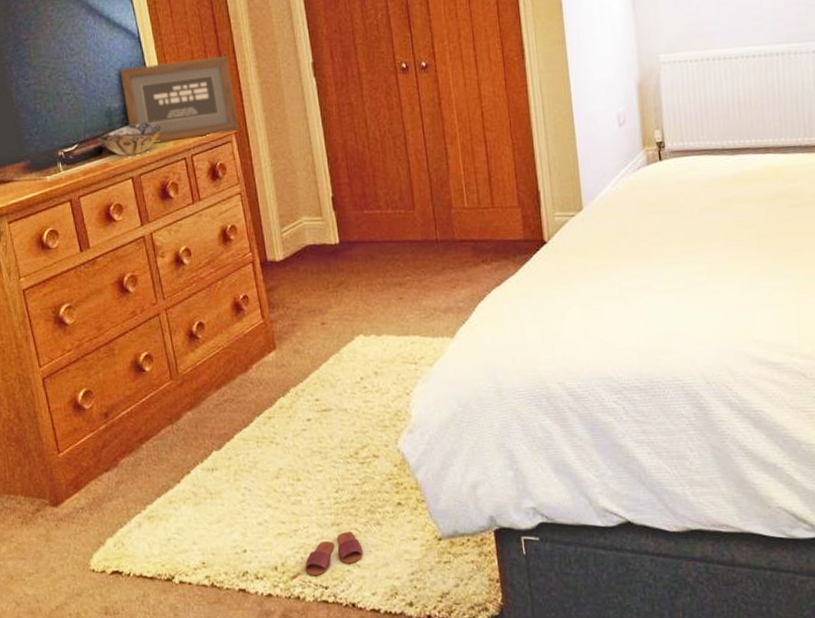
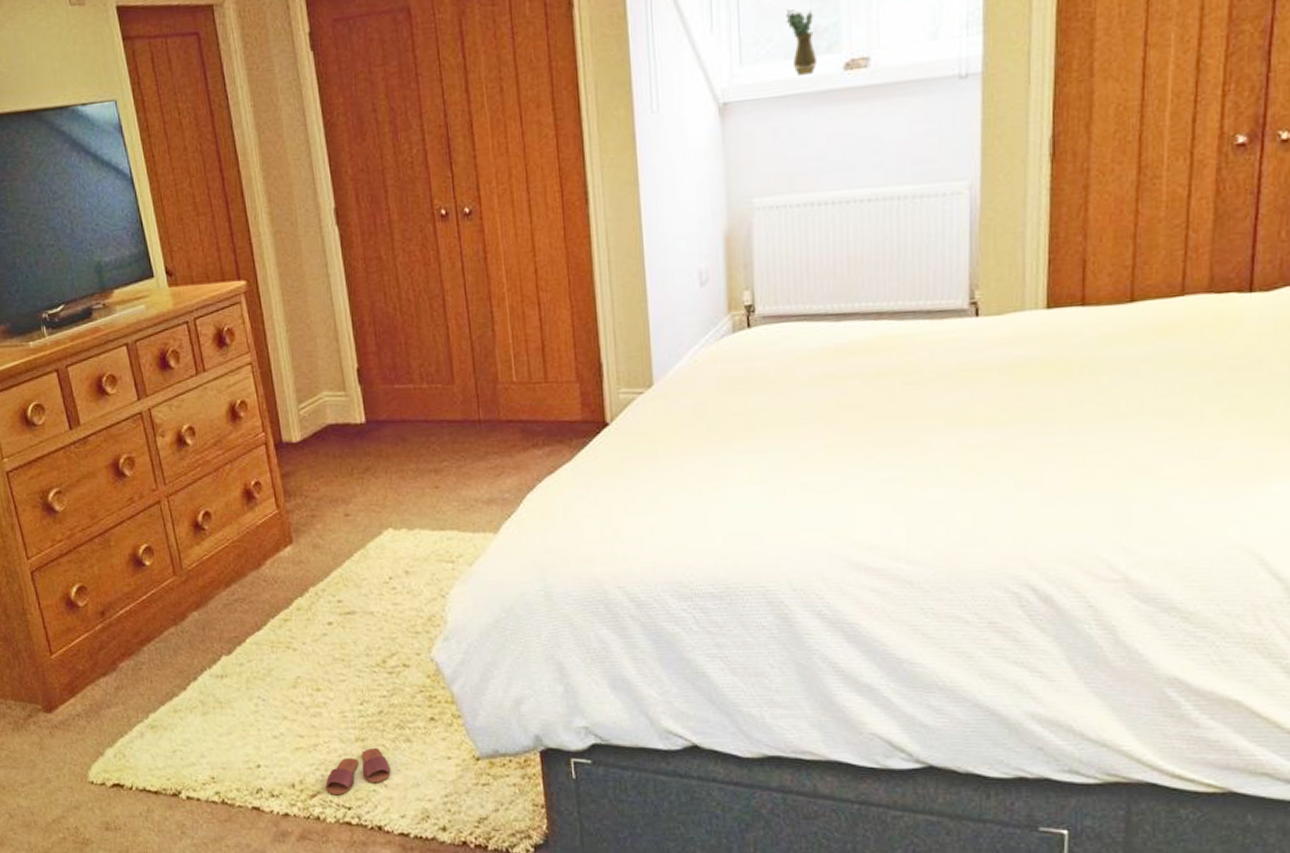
decorative bowl: present [96,121,161,156] -> none [84,278,159,319]
picture frame: present [120,56,240,143] -> none [110,200,250,304]

